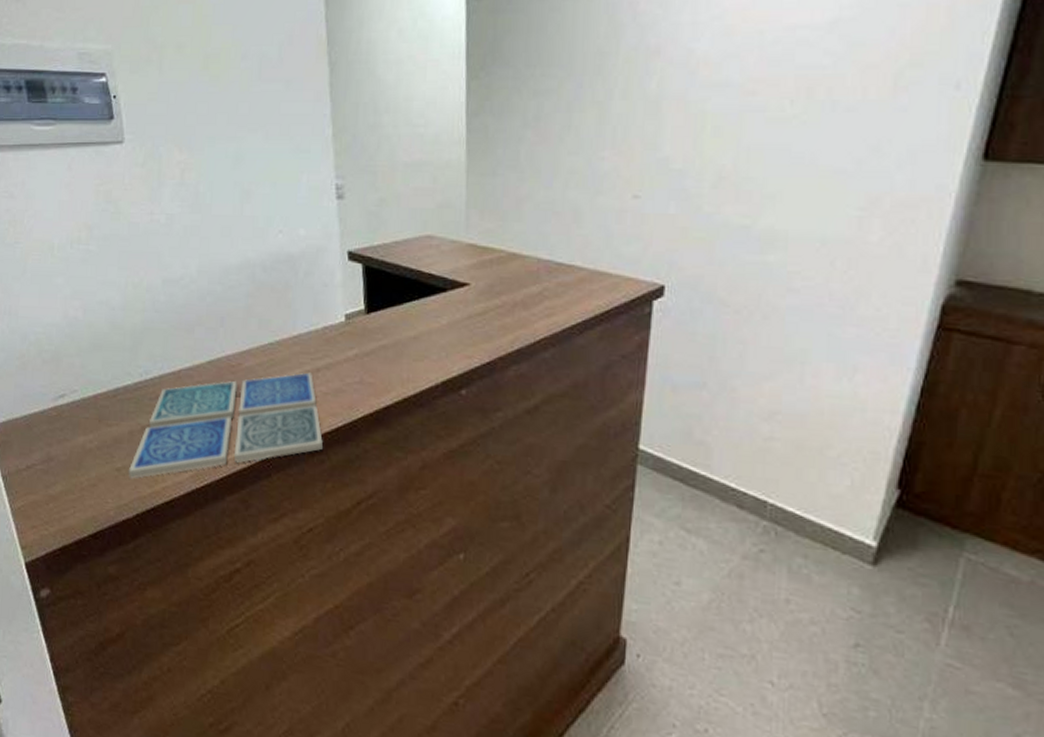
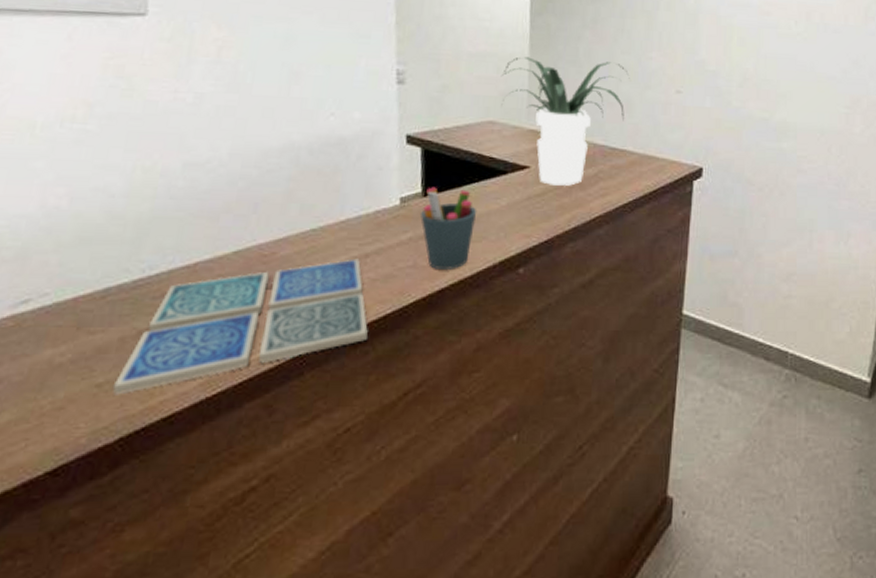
pen holder: none [365,304,418,387] -> present [421,187,477,269]
potted plant: none [437,164,578,305] -> present [500,57,630,186]

